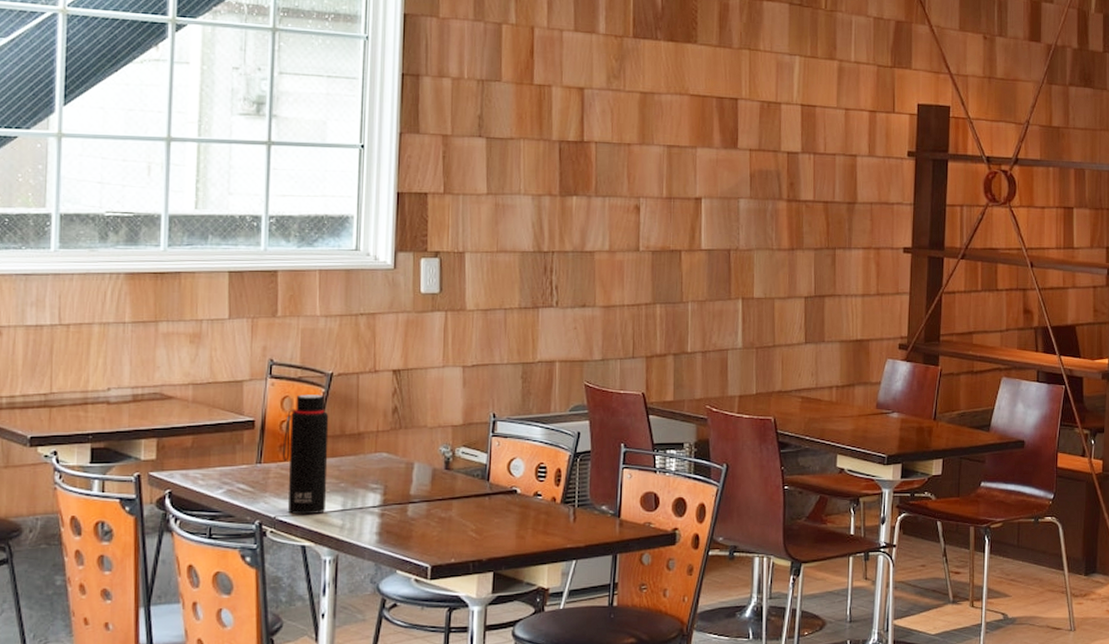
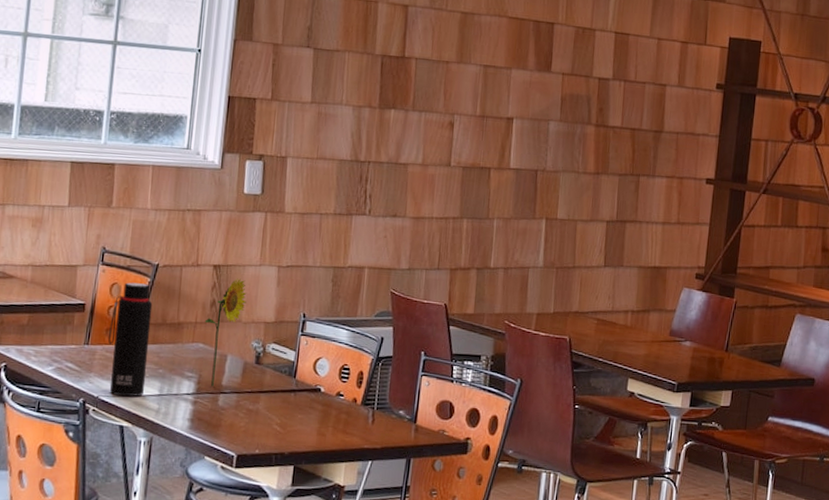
flower: none [387,382,431,497] -> present [204,278,247,387]

